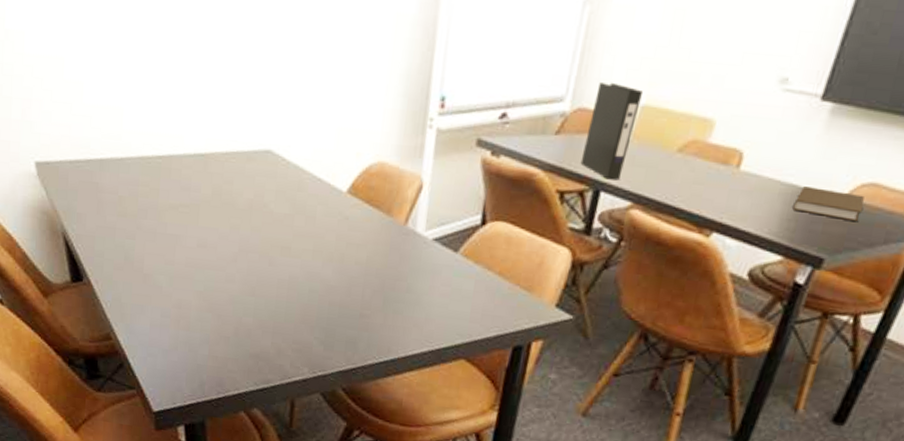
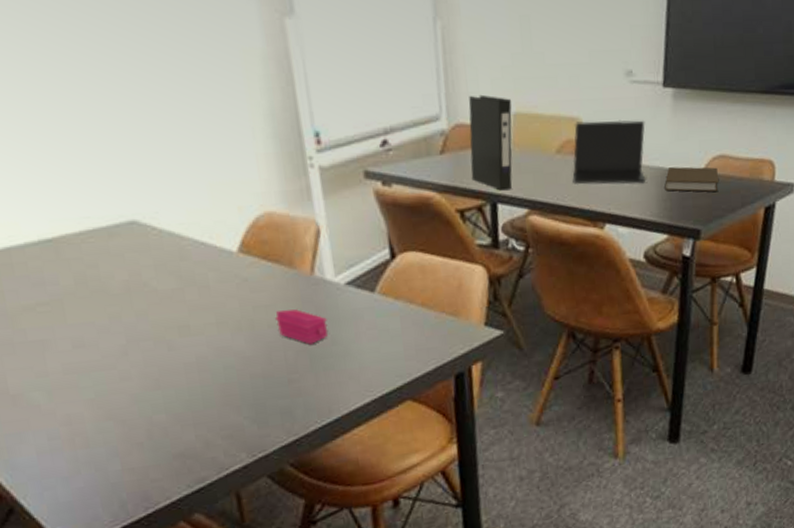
sticky notes: none [362,251,408,287] -> present [274,309,328,345]
laptop: none [688,123,789,199] -> present [572,119,645,185]

